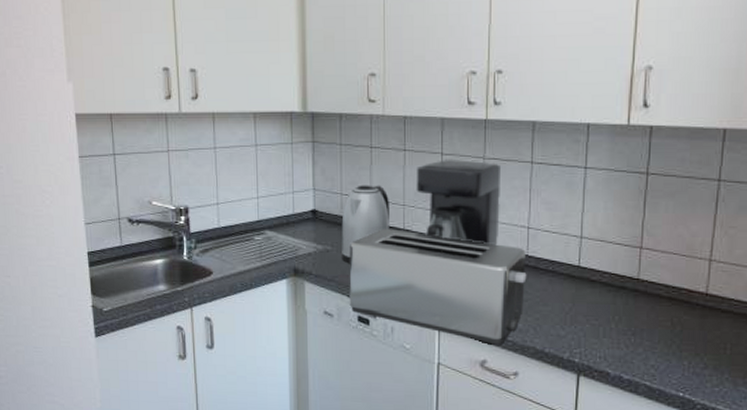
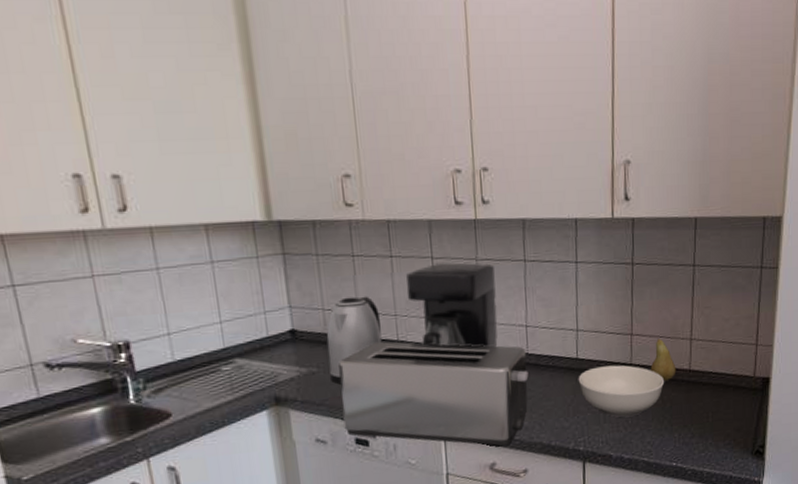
bowl: none [578,277,676,335] -> present [578,365,665,418]
fruit: none [660,255,691,303] -> present [650,338,676,382]

